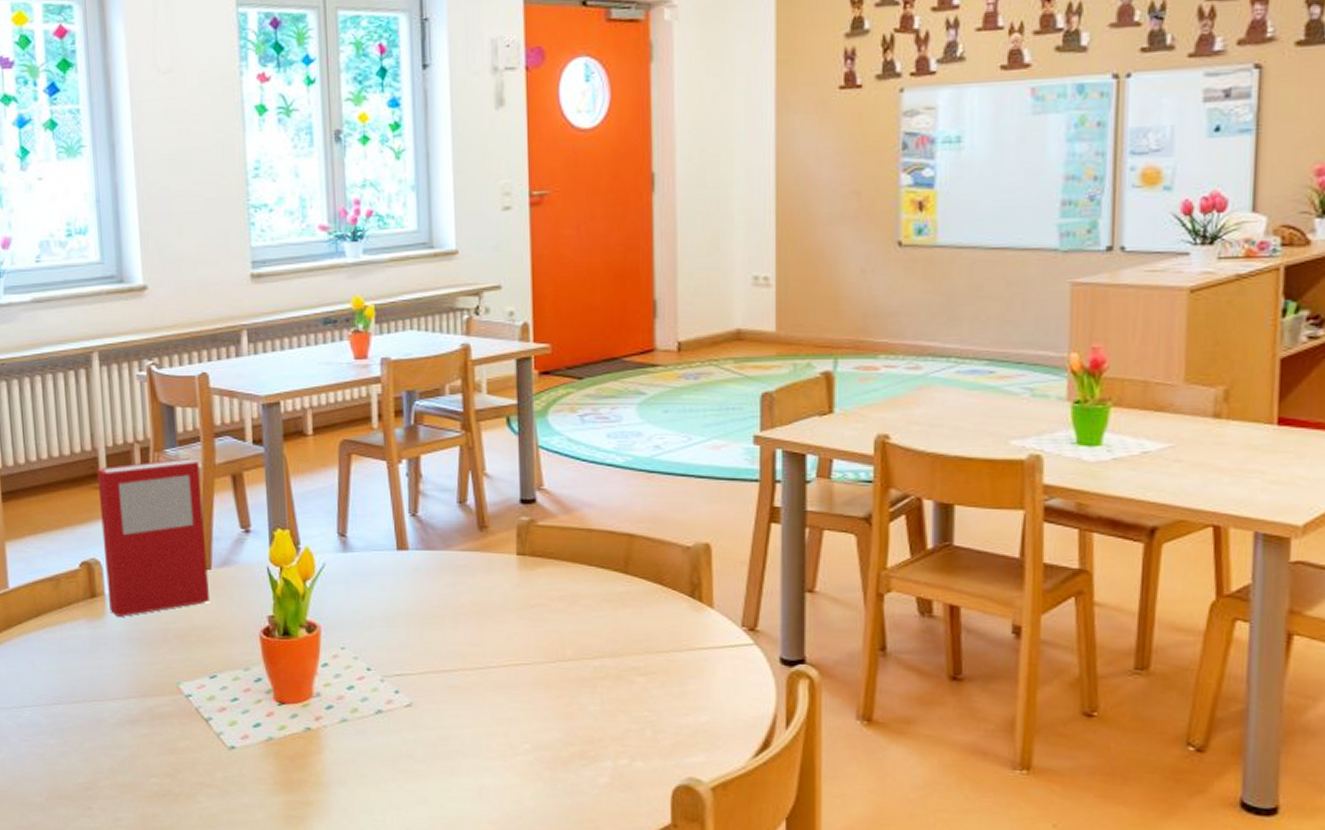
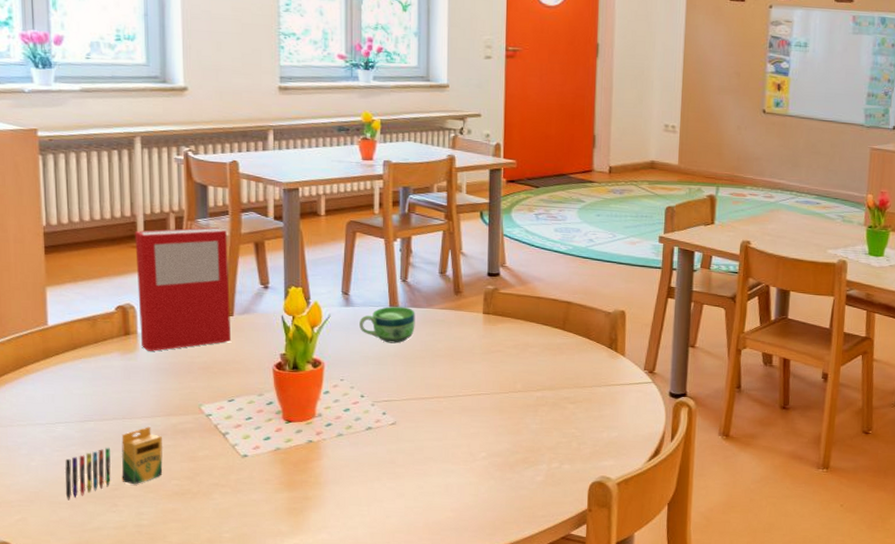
crayon: none [33,711,140,802] -> present [65,427,163,501]
cup: none [361,549,430,599] -> present [359,306,415,344]

